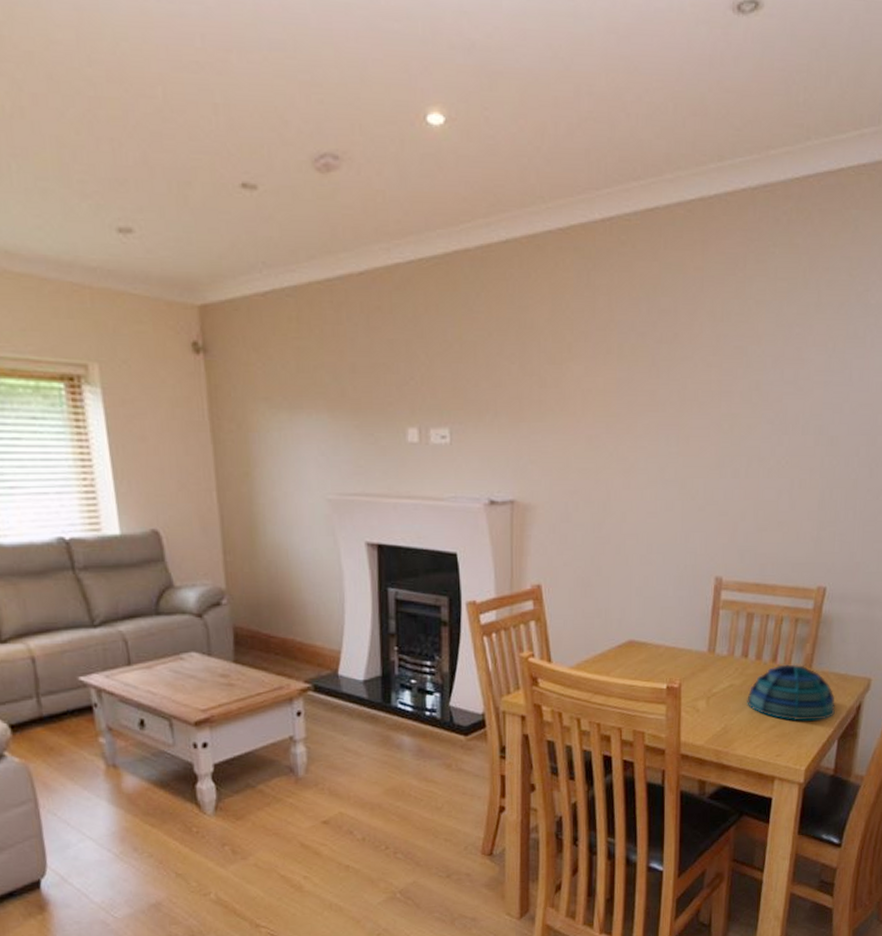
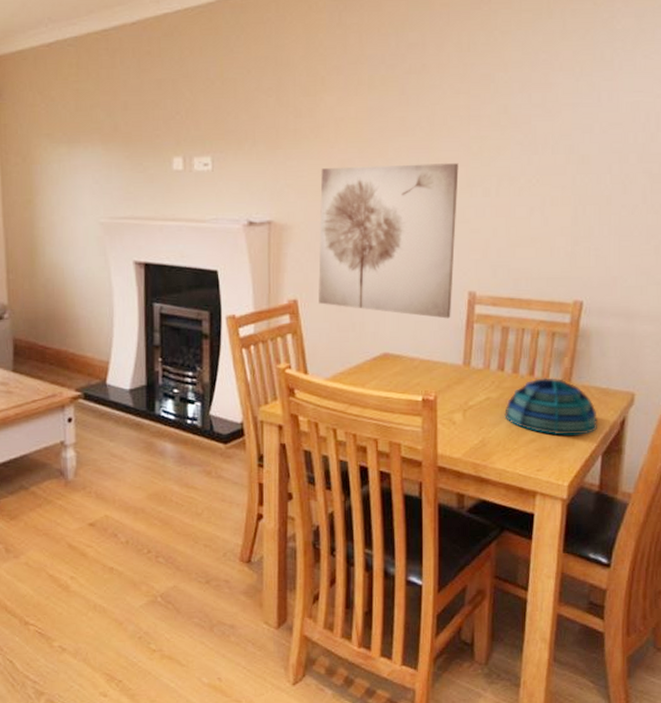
wall art: none [563,442,709,605] -> present [318,163,459,319]

